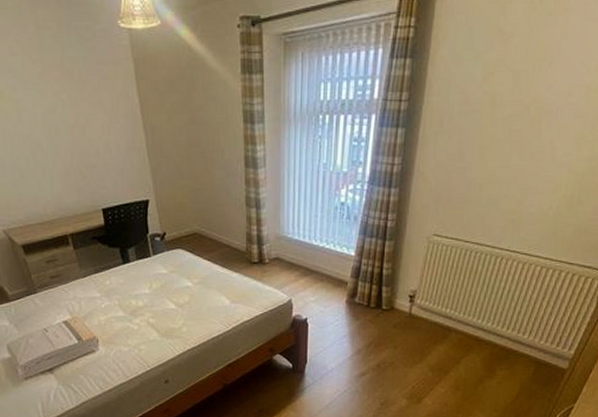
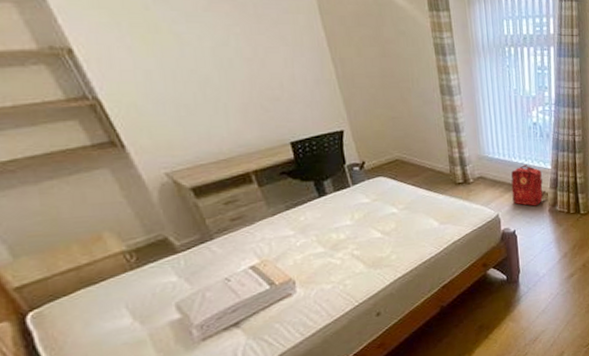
backpack: none [308,249,345,295] -> present [511,165,546,207]

